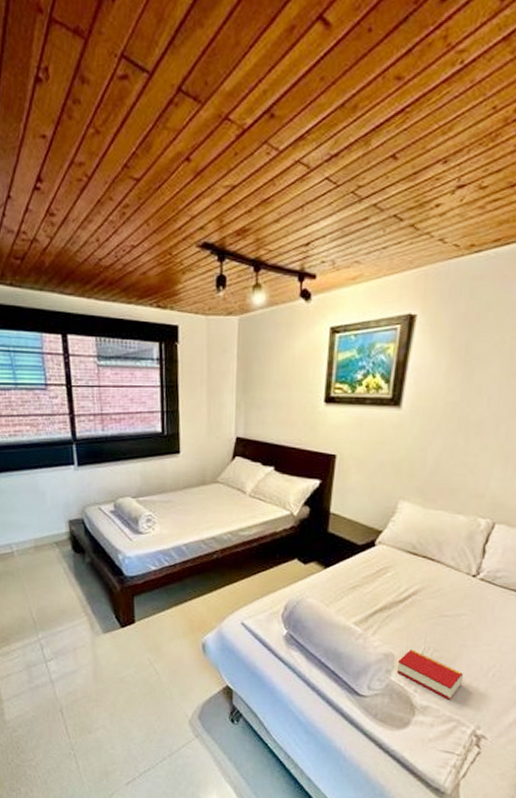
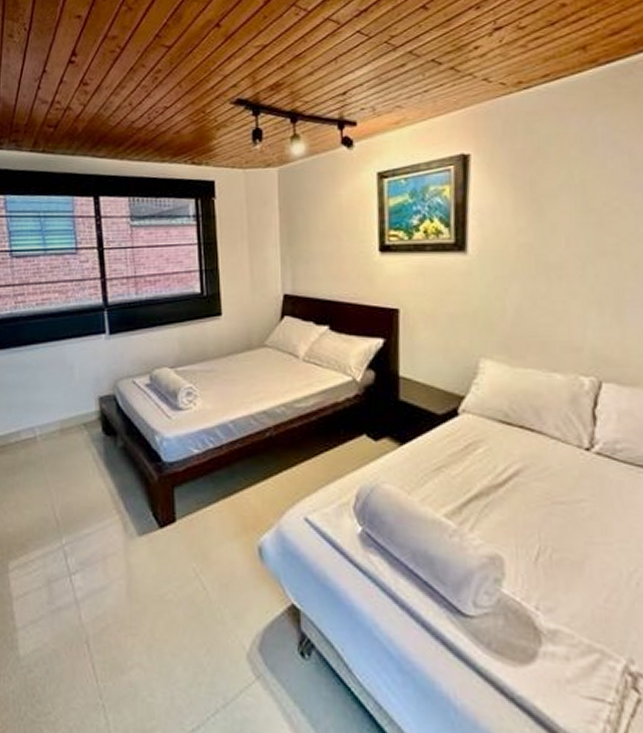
book: present [396,649,464,700] -> none [507,549,599,621]

